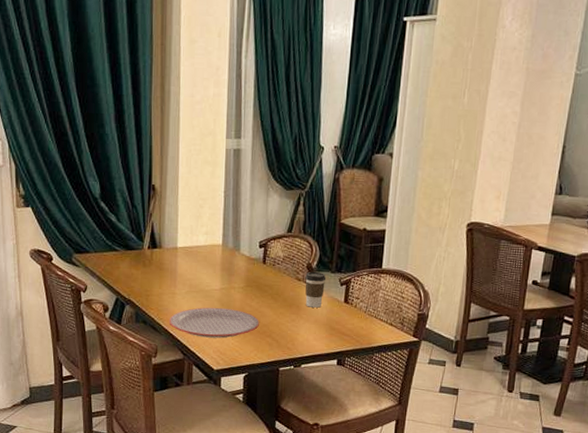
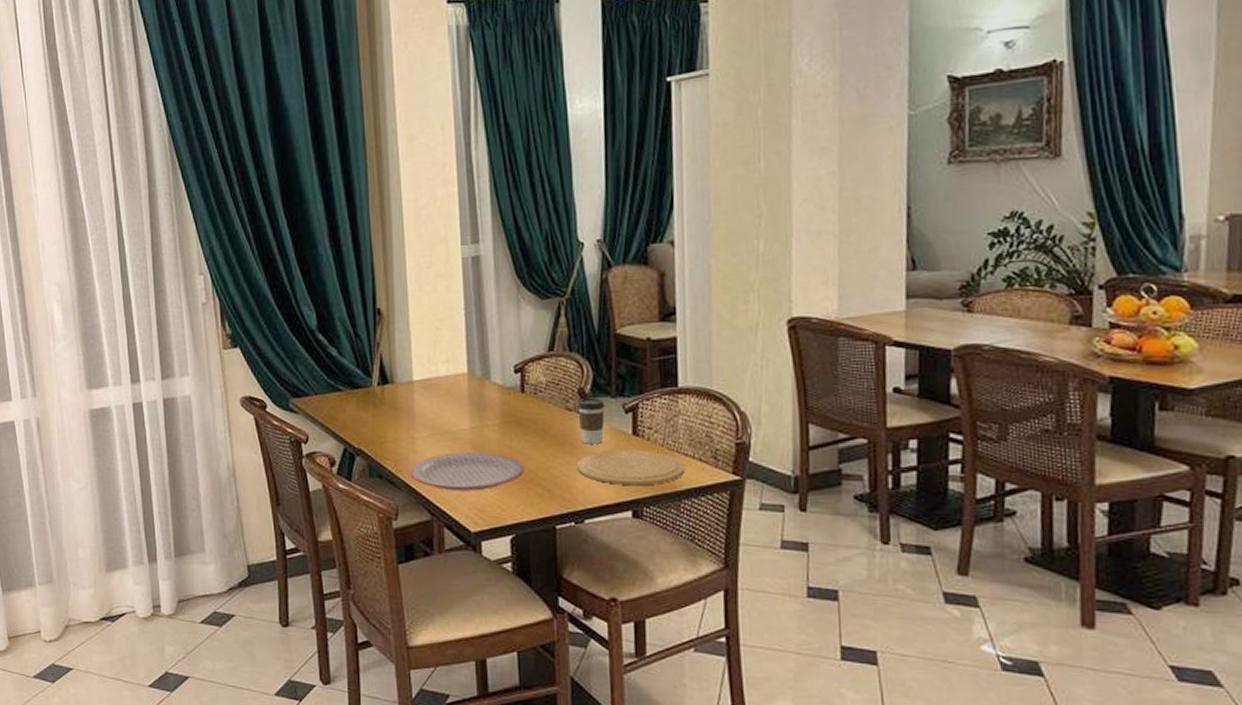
plate: none [300,313,380,341] -> present [577,449,686,485]

